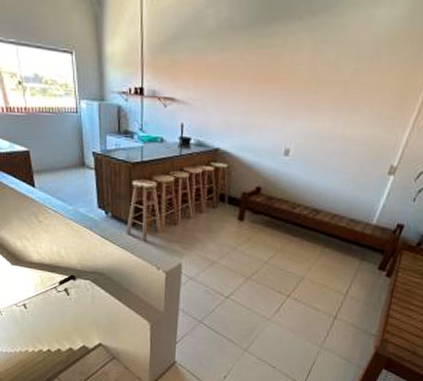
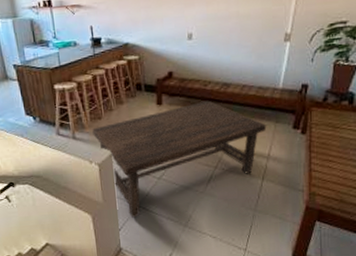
coffee table: none [165,224,351,333] -> present [92,100,267,218]

